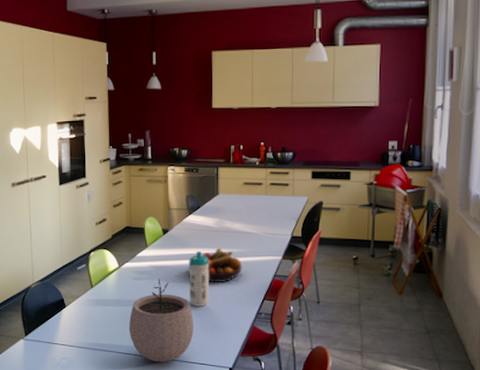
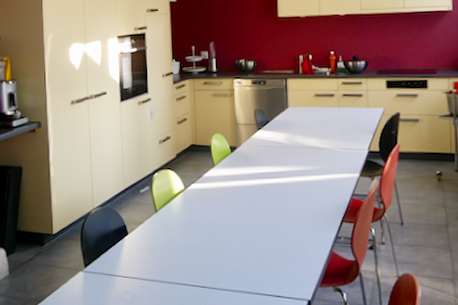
plant pot: present [128,278,194,363] -> none [196,200,267,296]
fruit bowl: present [189,247,242,283] -> none [260,165,317,205]
water bottle: present [189,252,210,307] -> none [259,170,283,231]

